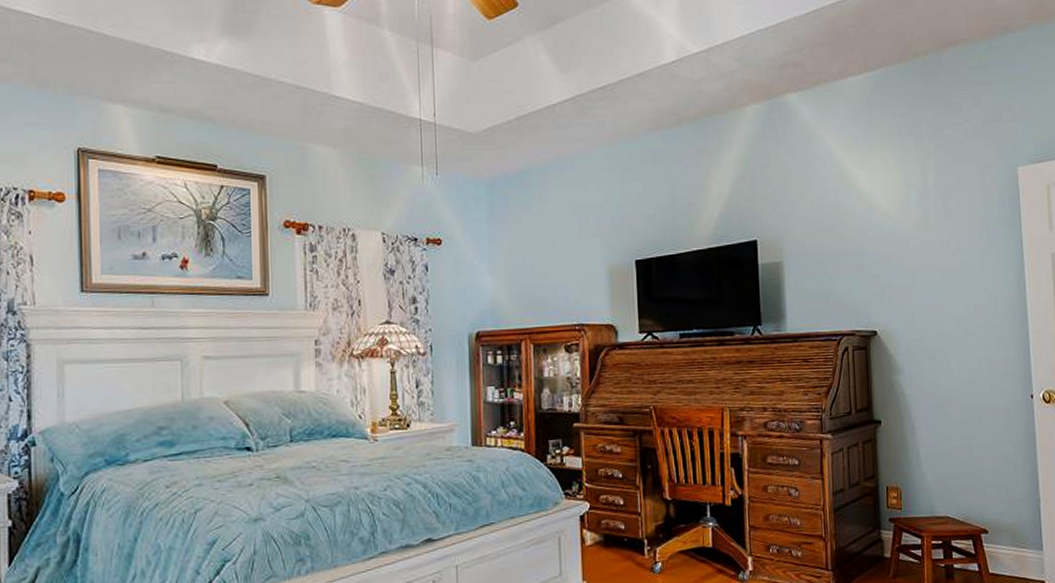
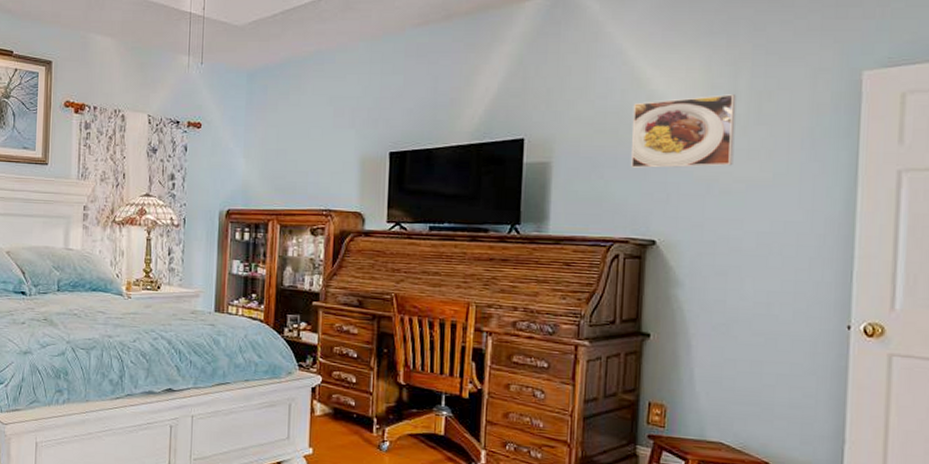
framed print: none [846,191,931,263] -> present [631,94,737,168]

